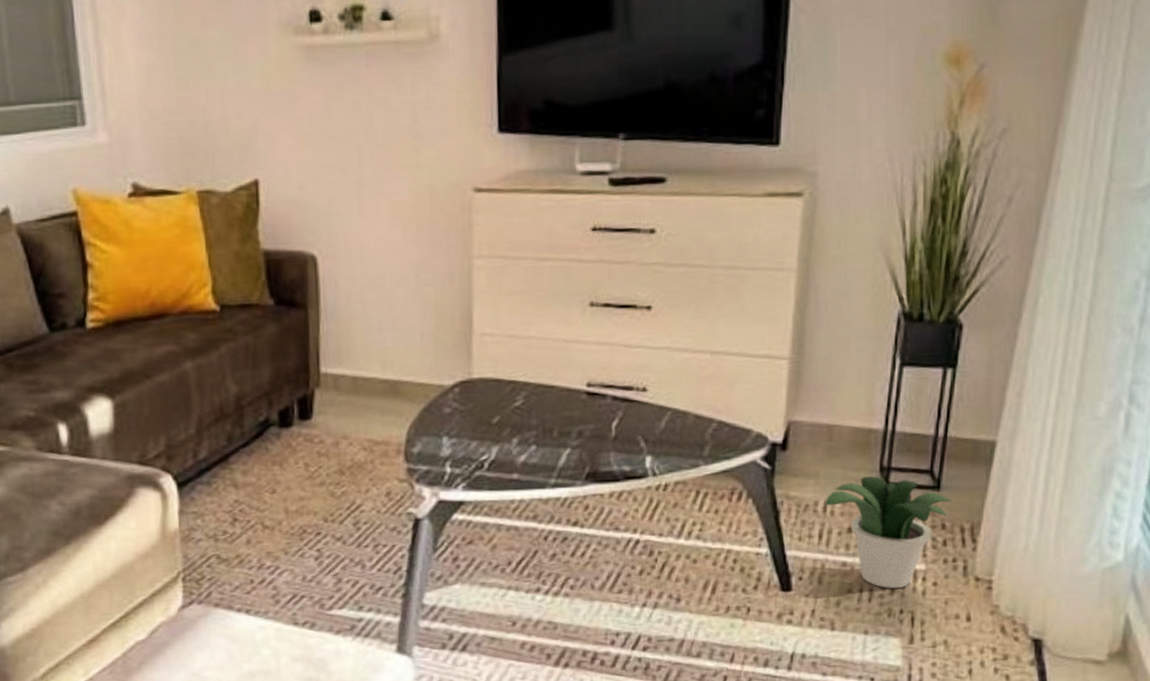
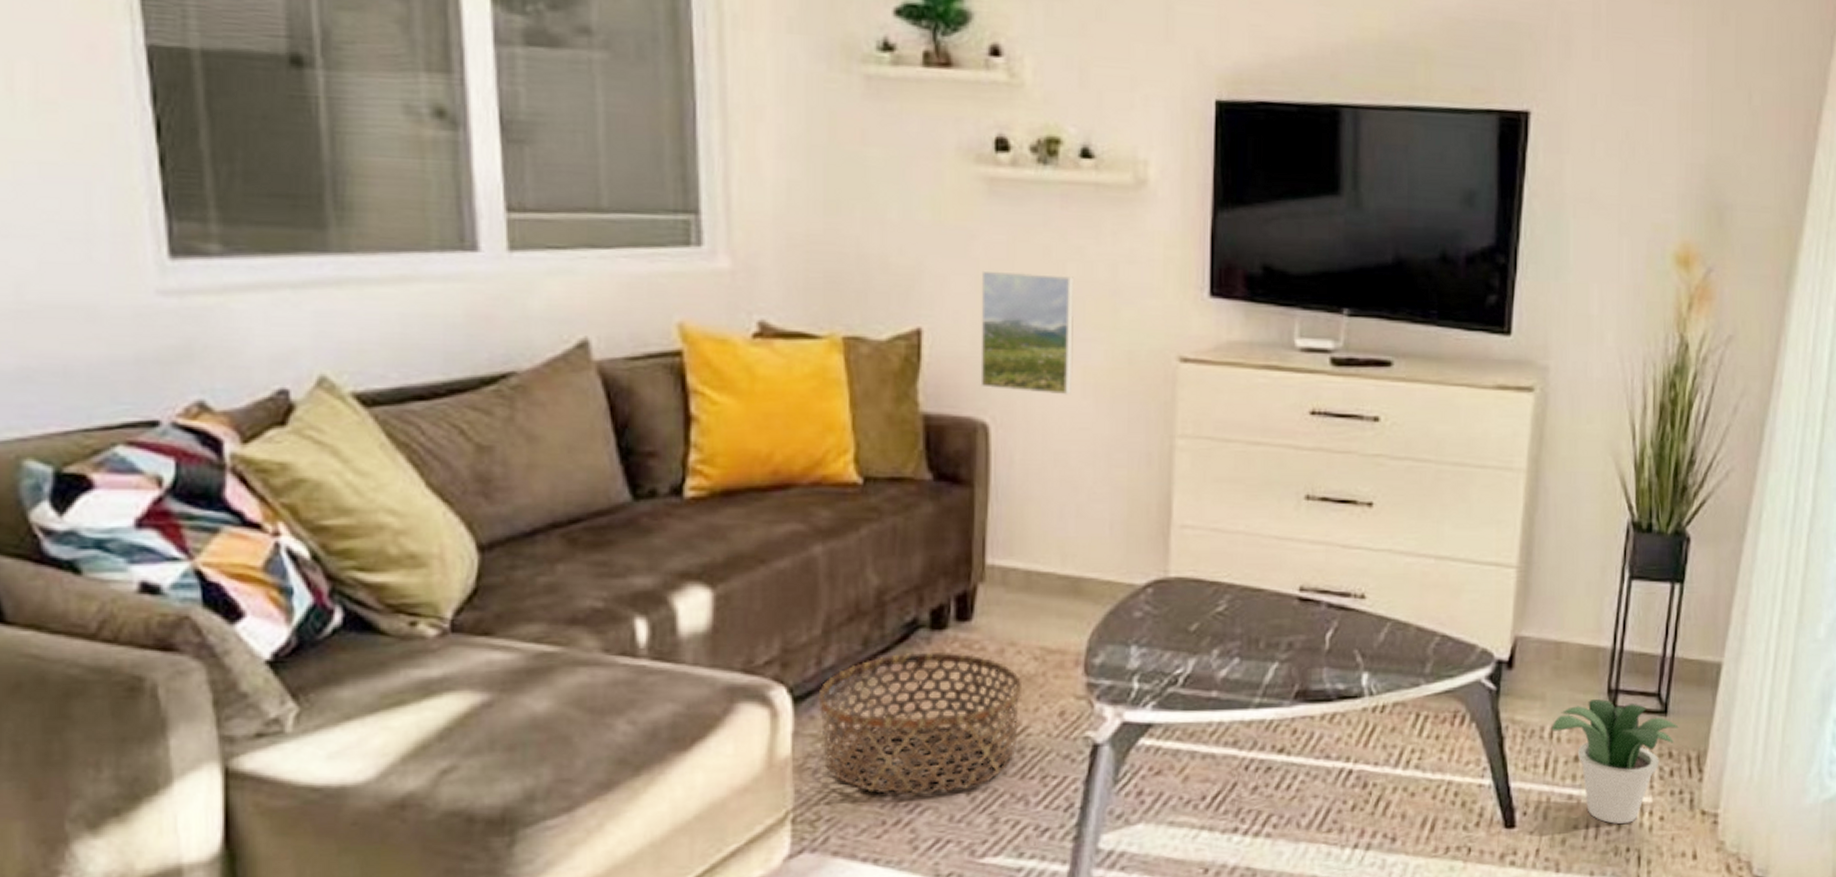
basket: none [196,444,355,561] -> present [818,651,1023,796]
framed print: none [304,124,383,228] -> present [980,270,1074,395]

